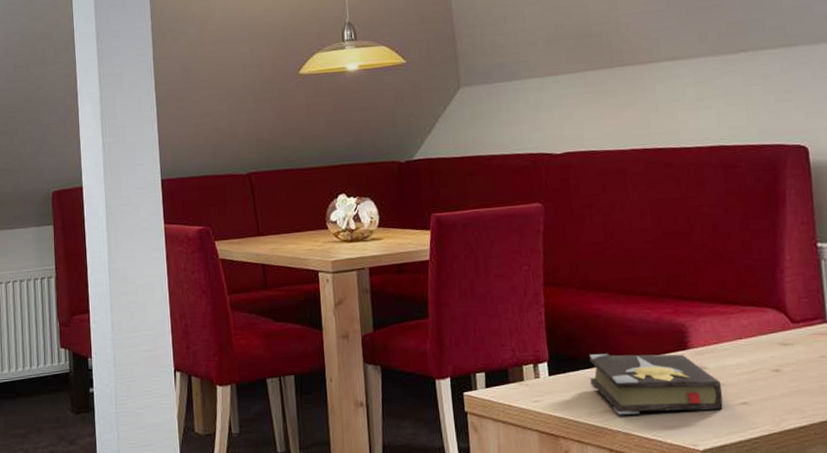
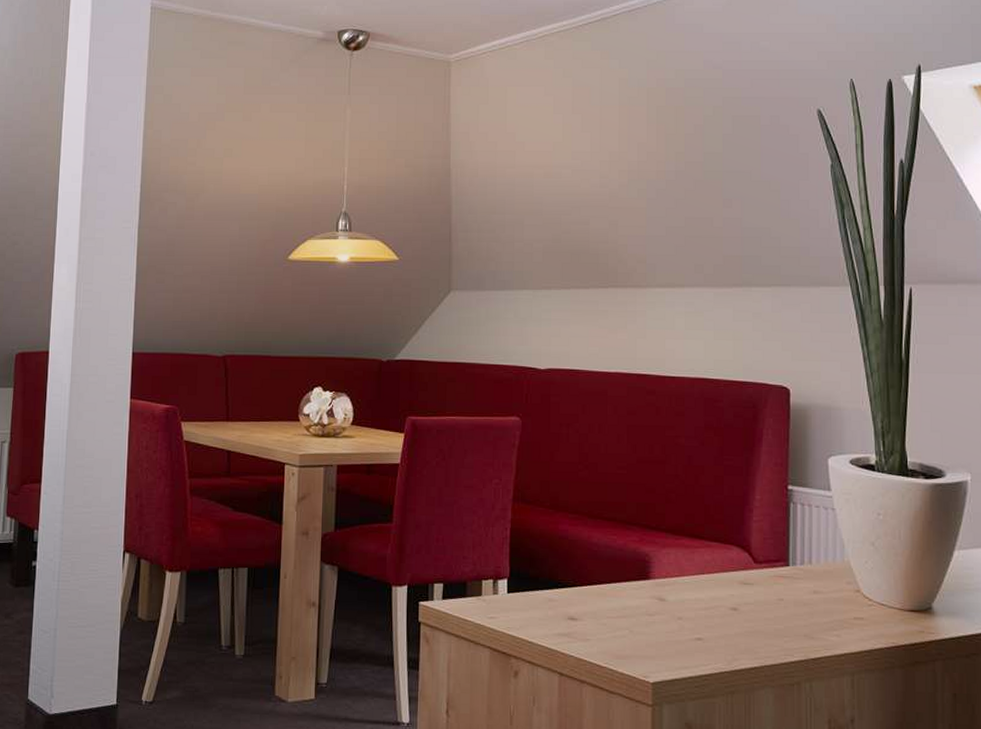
hardback book: present [589,354,723,415] -> none [548,576,679,644]

